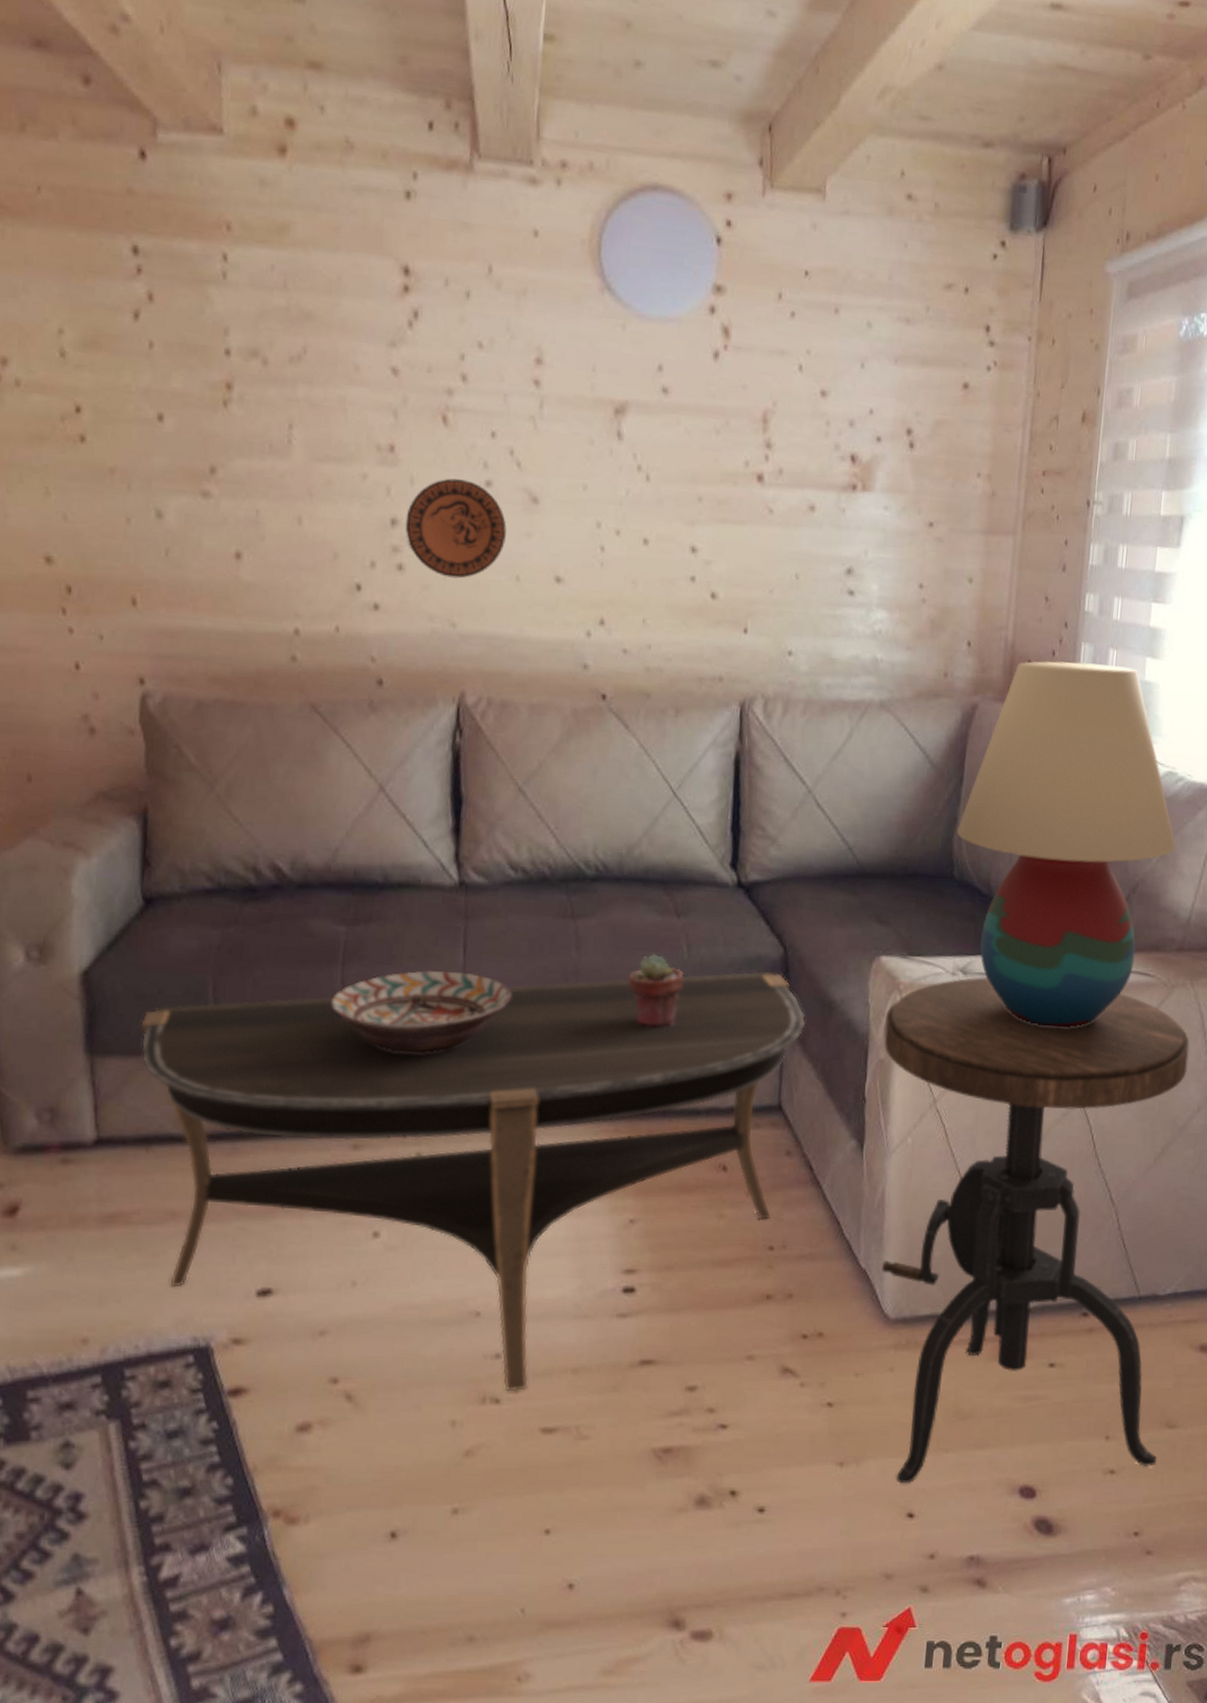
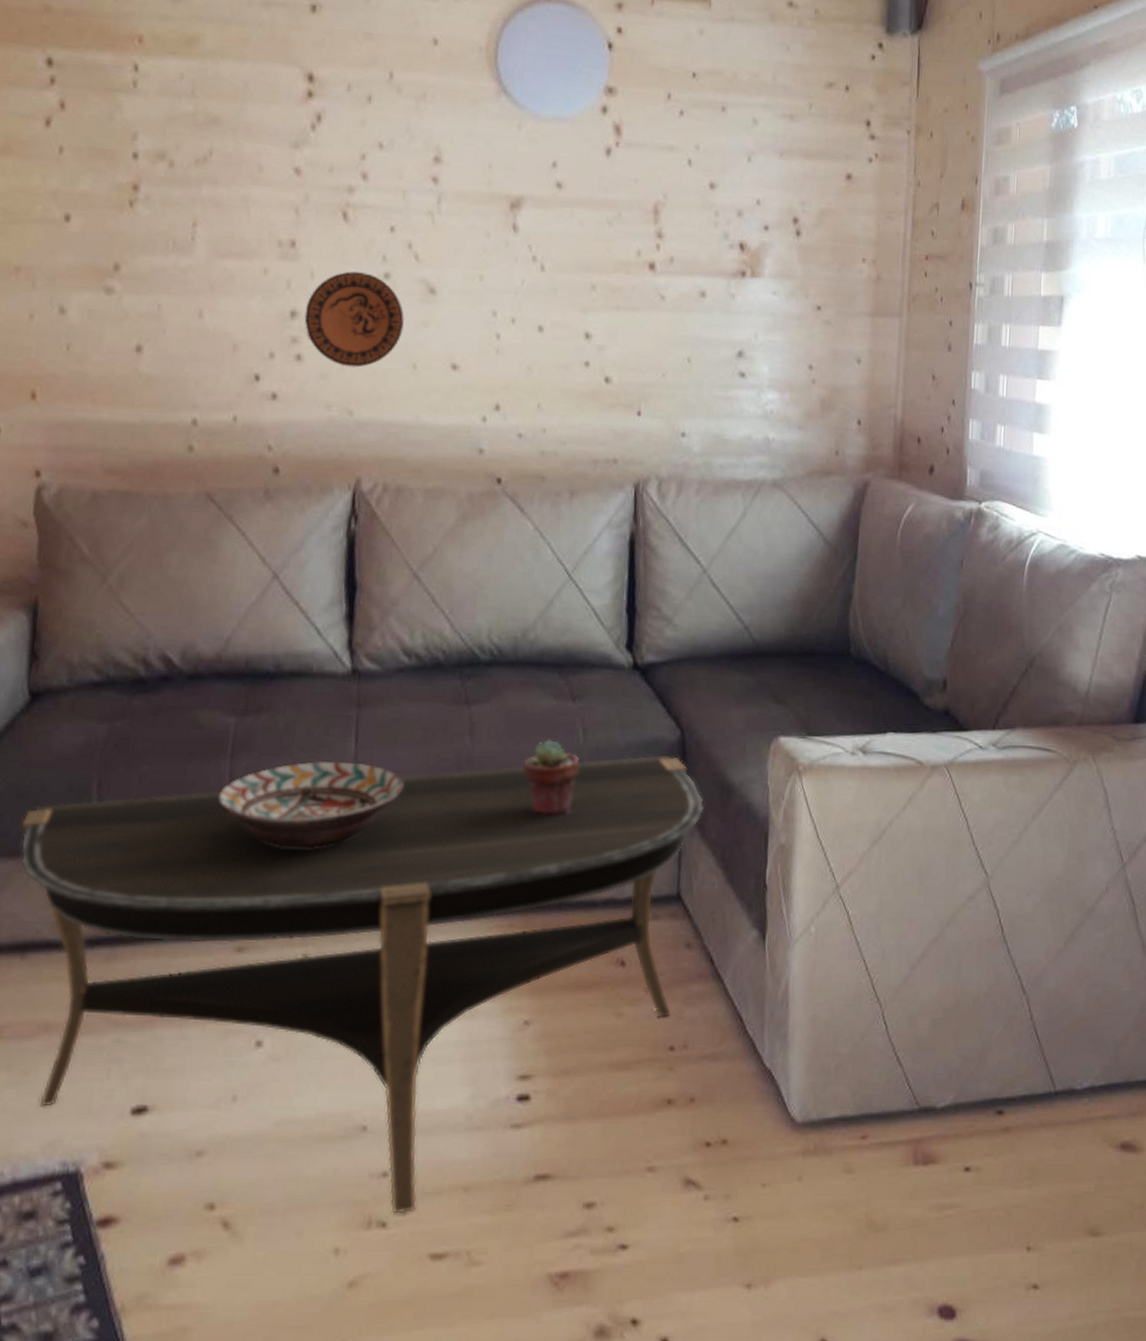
side table: present [882,976,1190,1483] -> none [784,756,1095,1305]
table lamp: present [956,661,1176,1028] -> none [852,438,1071,807]

